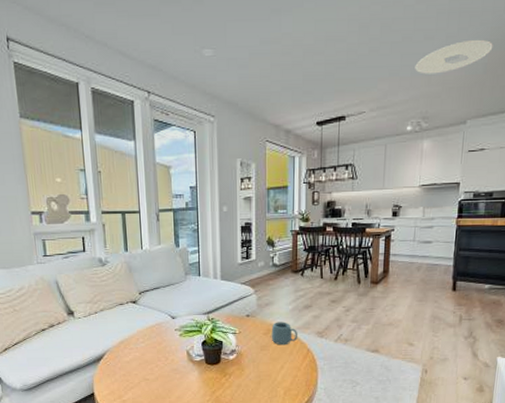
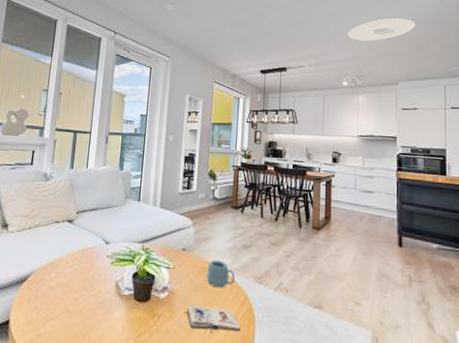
paperback book: none [252,362,305,383] -> present [184,305,241,333]

